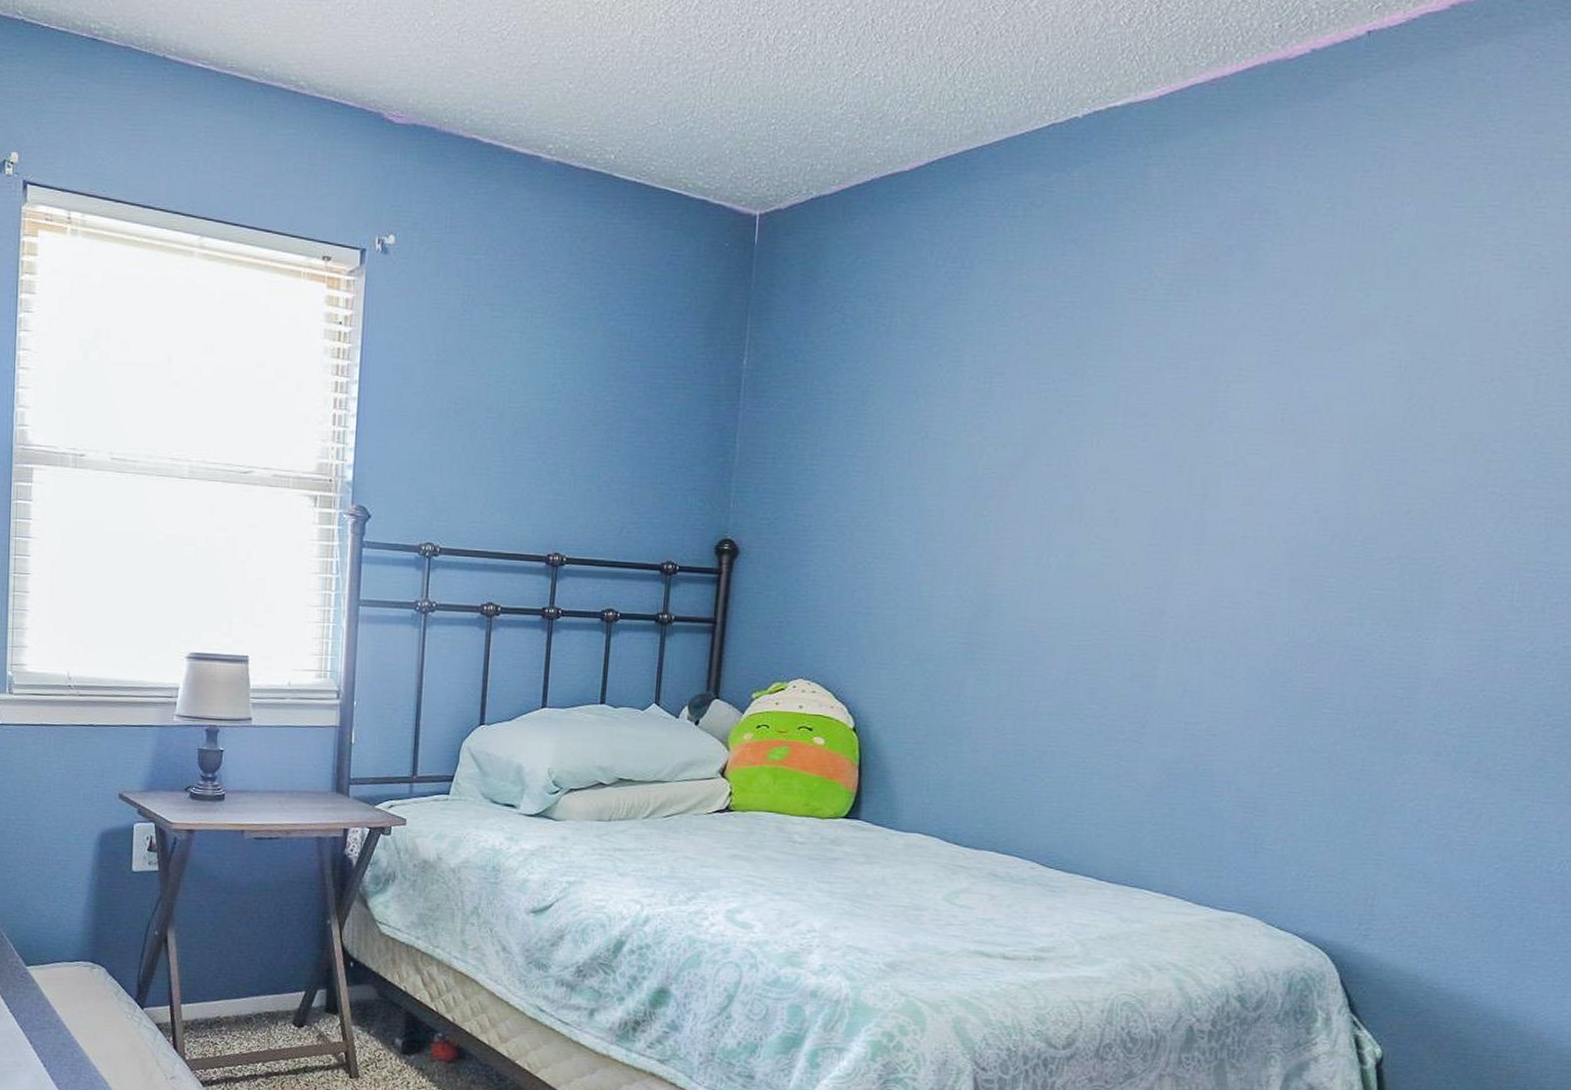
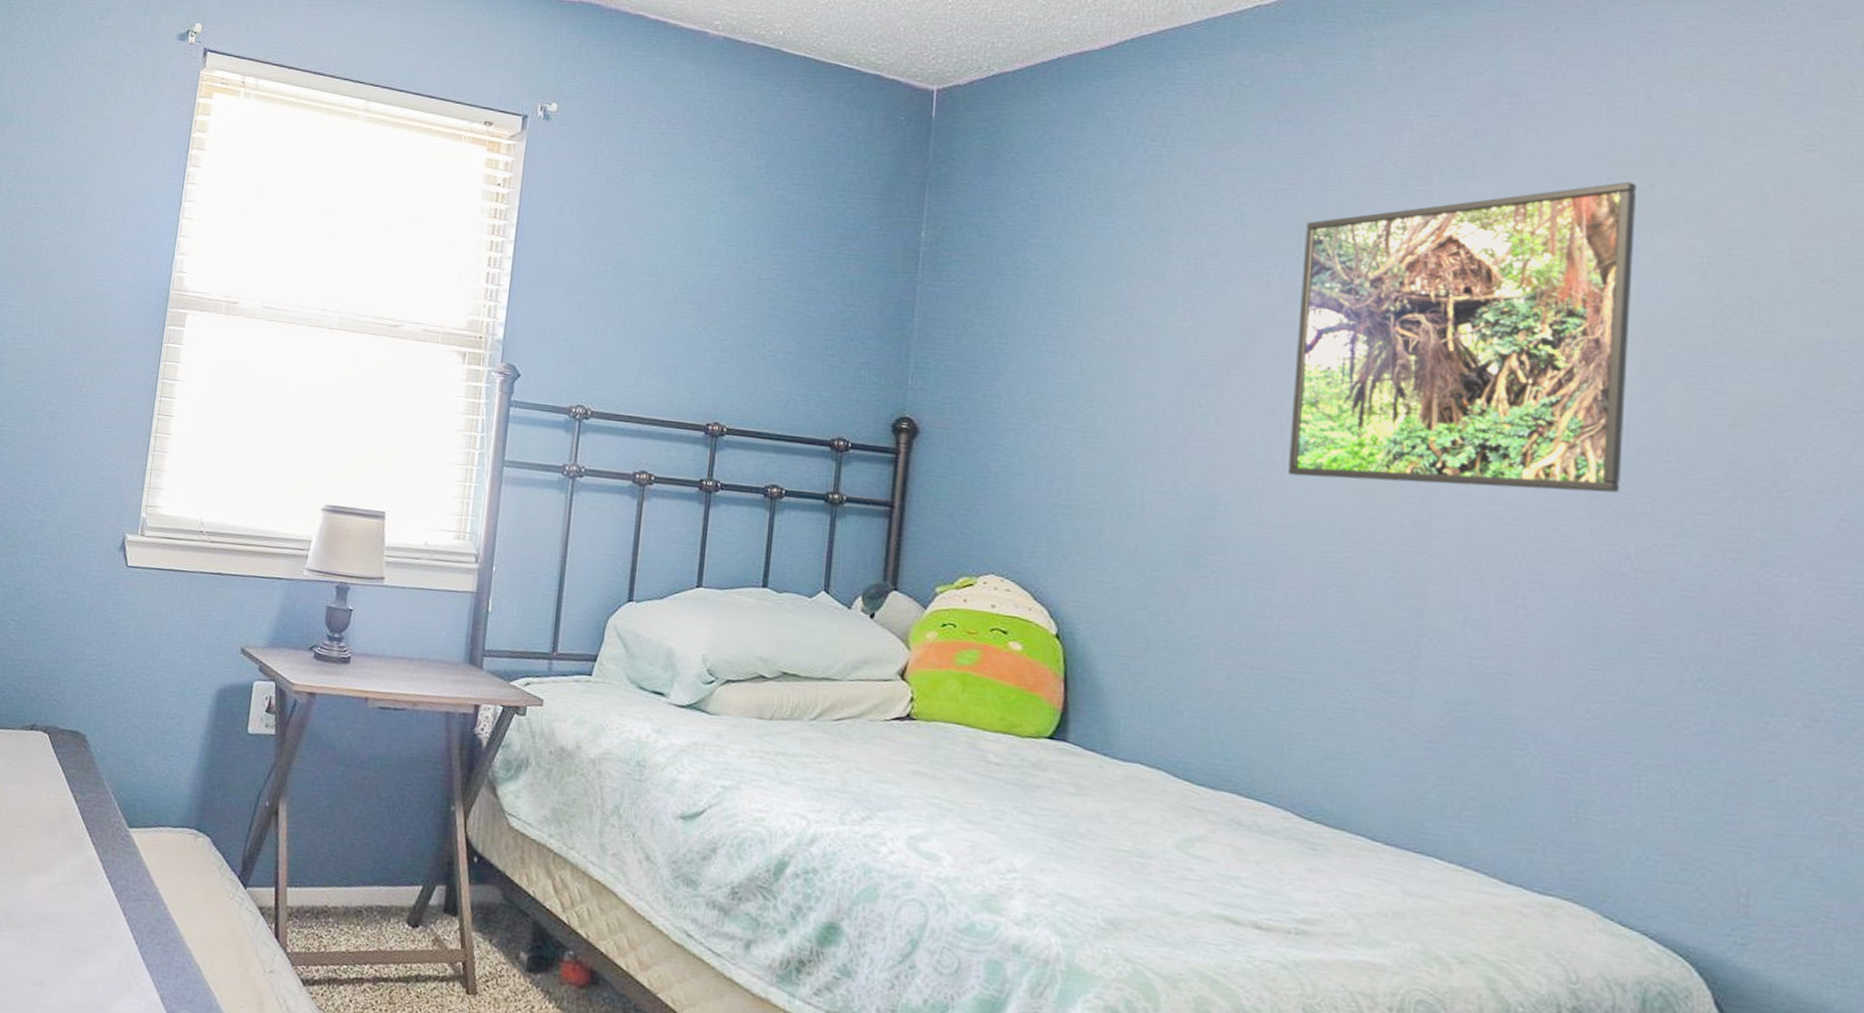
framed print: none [1052,292,1357,576] -> present [1289,181,1638,493]

